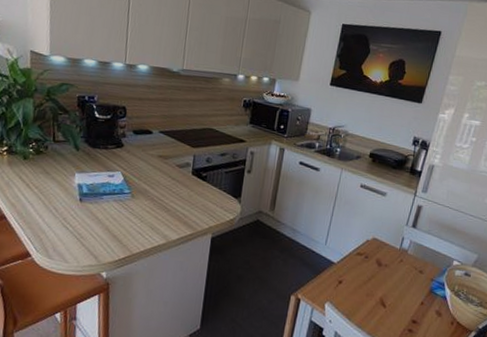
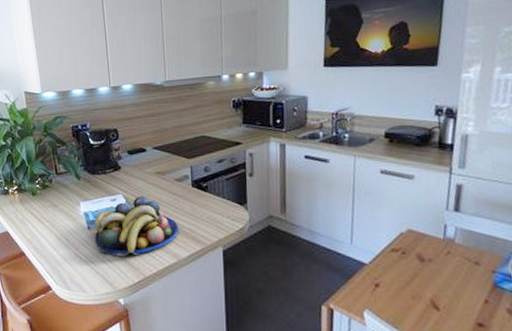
fruit bowl: none [85,176,173,232] -> present [94,196,178,256]

